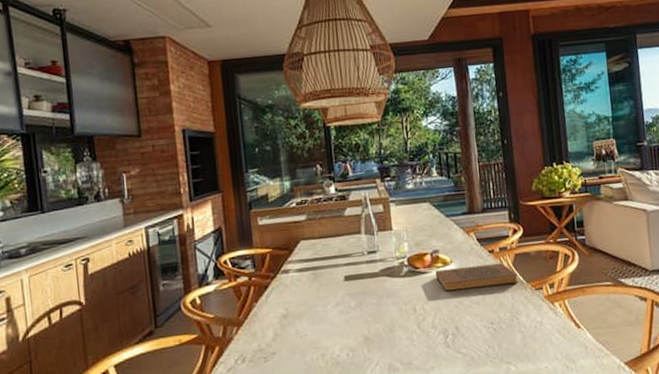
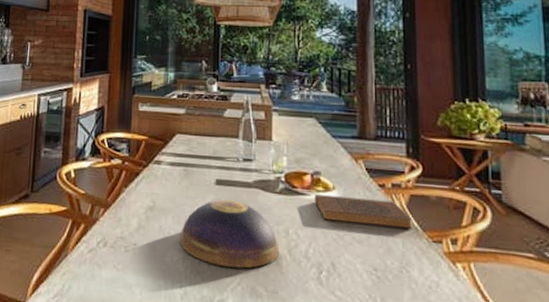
decorative bowl: none [317,291,409,354] -> present [180,199,278,269]

